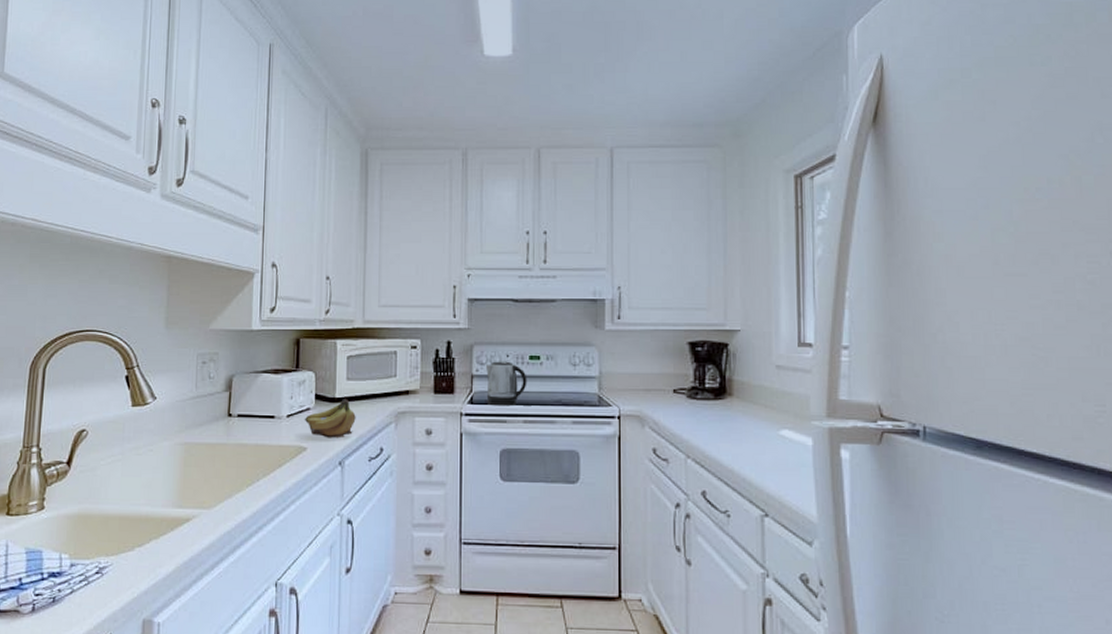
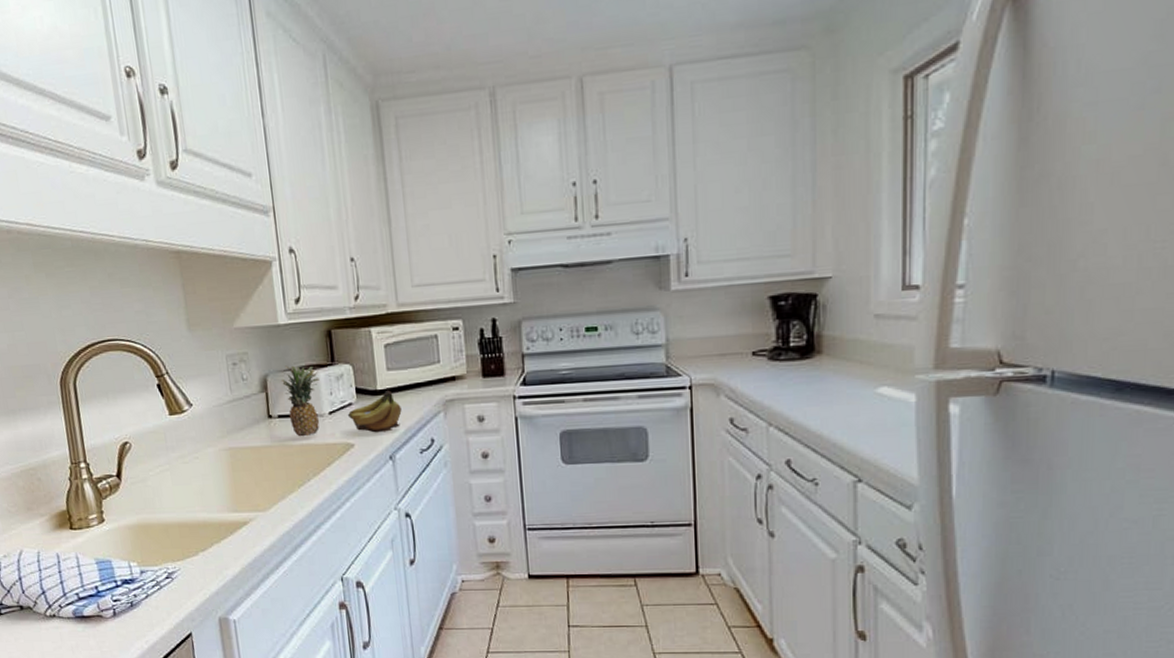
fruit: none [245,368,282,437] -> present [281,365,320,437]
kettle: present [486,361,527,407] -> none [538,335,585,386]

